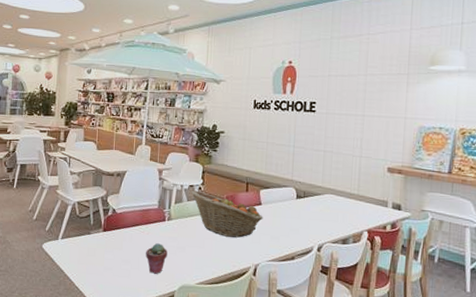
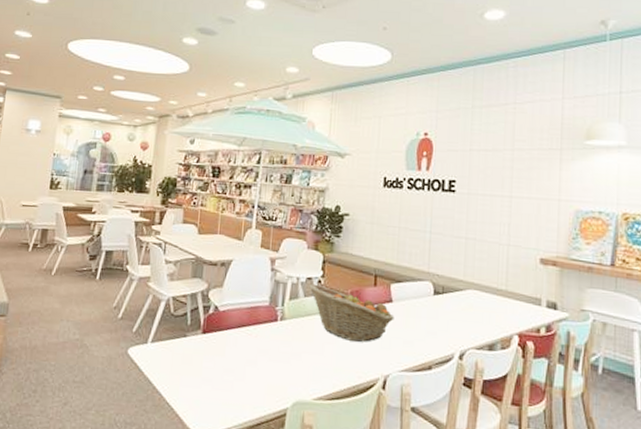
potted succulent: present [146,243,168,274] -> none [253,348,279,387]

